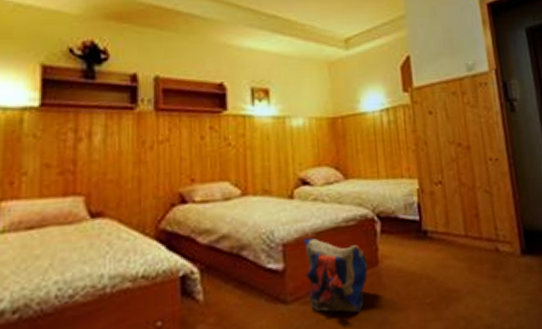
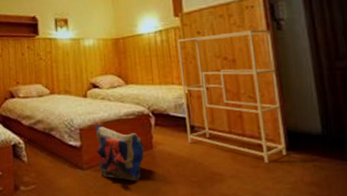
shelving unit: none [407,111,525,272] -> present [177,29,287,163]

